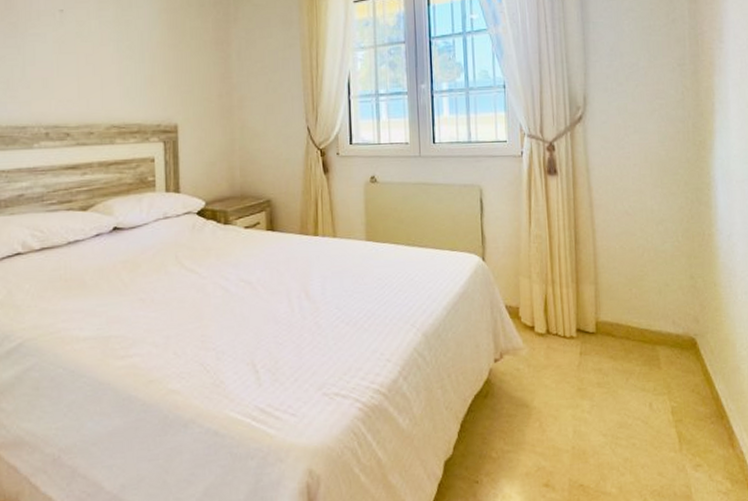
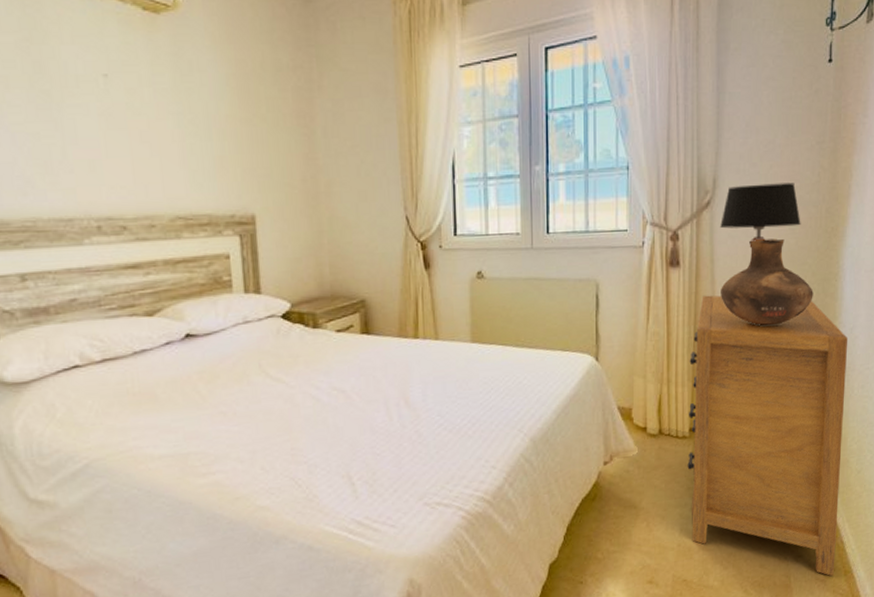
dresser: none [572,201,737,489] -> present [687,295,849,577]
table lamp: none [593,100,670,158] -> present [720,182,801,247]
vase: none [597,150,688,232] -> present [721,238,813,326]

